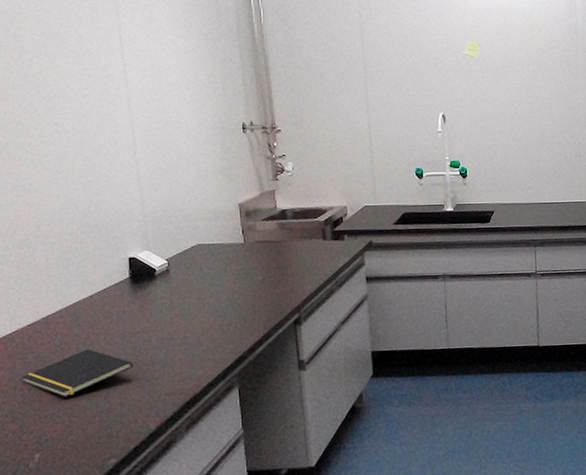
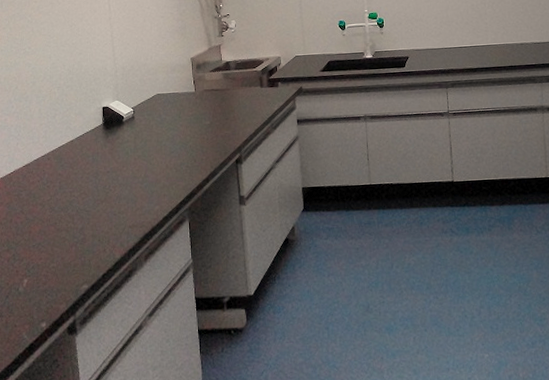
notepad: present [21,349,133,397] -> none [16,187,103,229]

